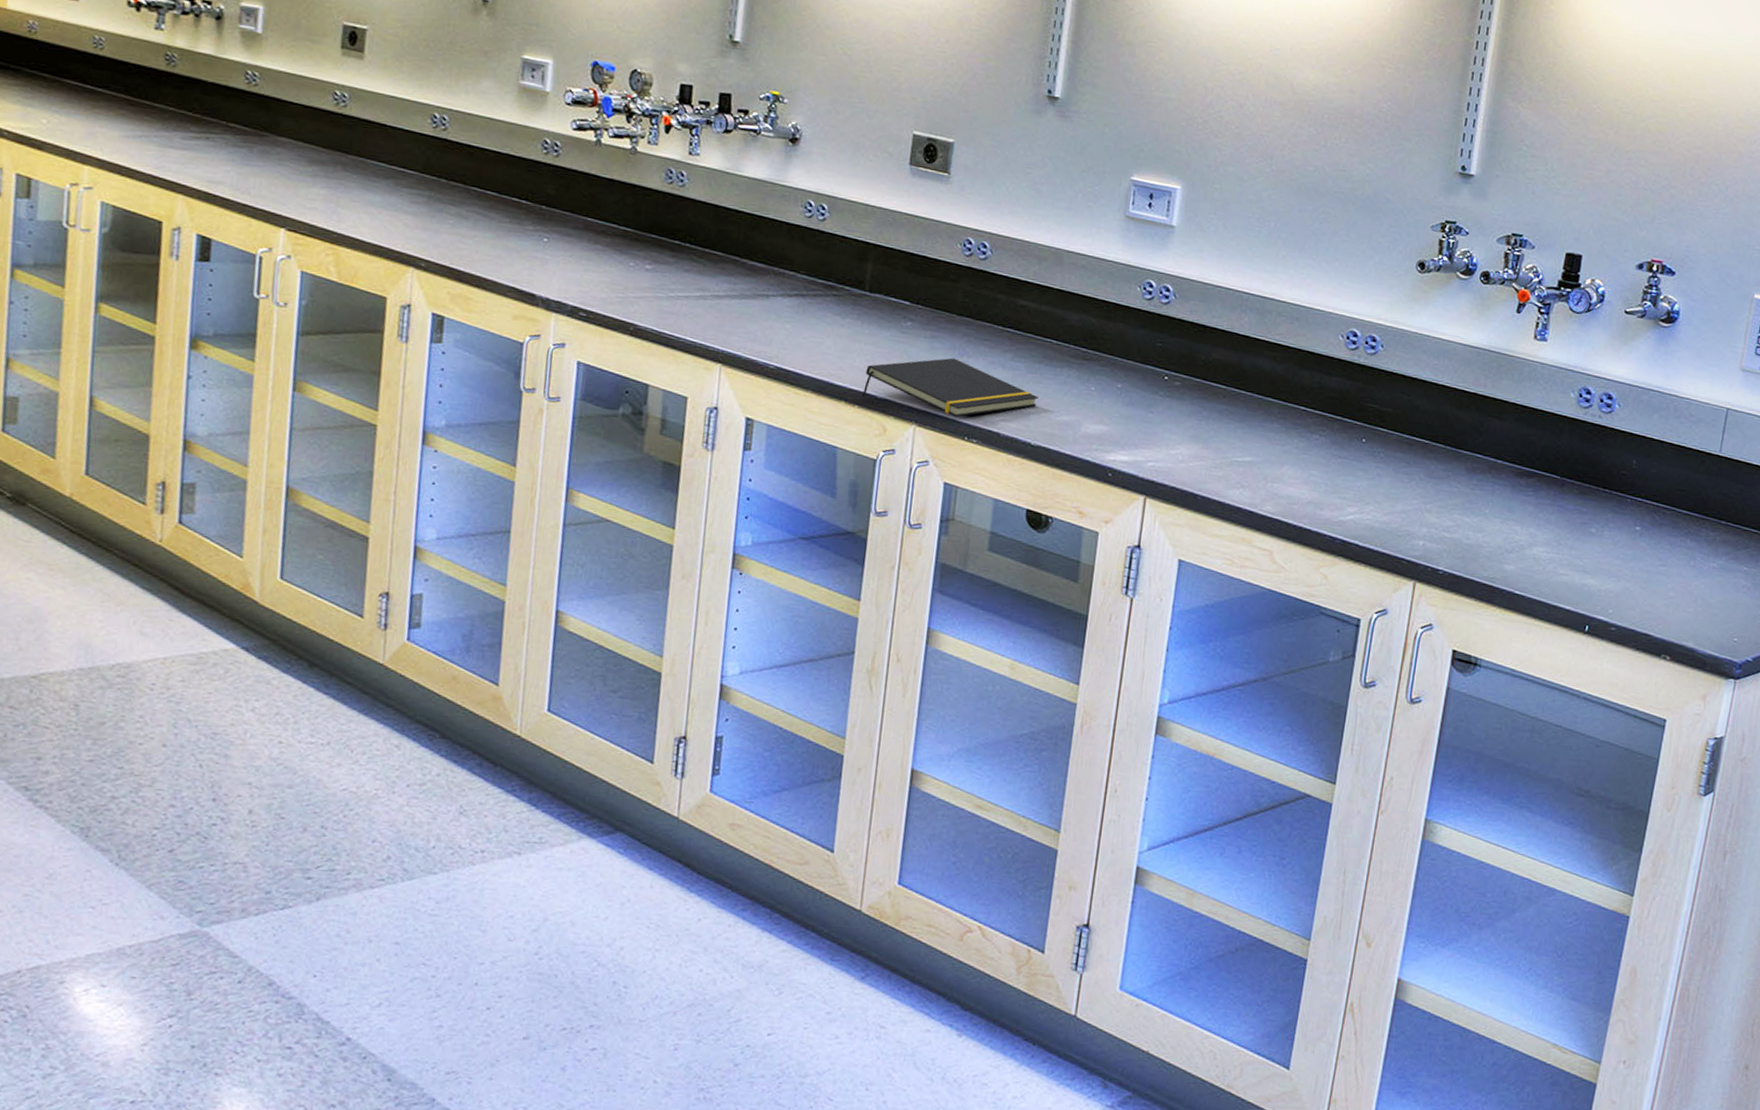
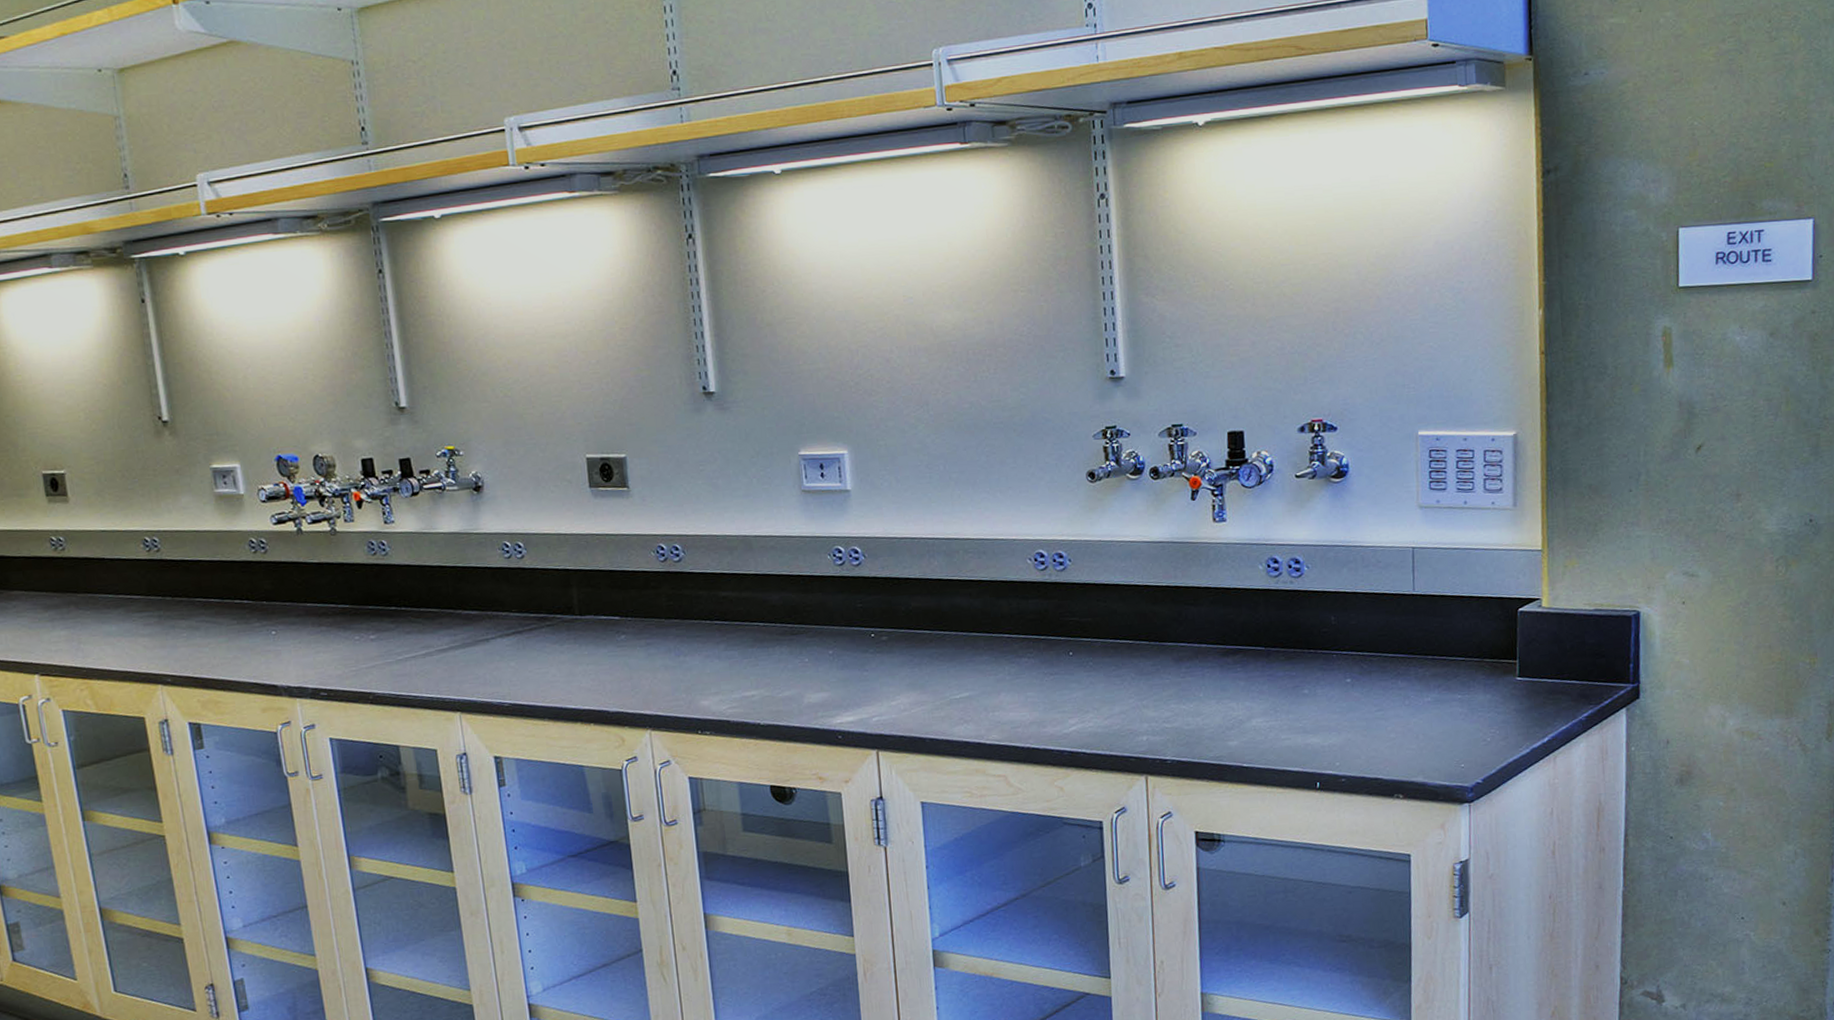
notepad: present [861,358,1038,418] -> none [593,660,758,715]

